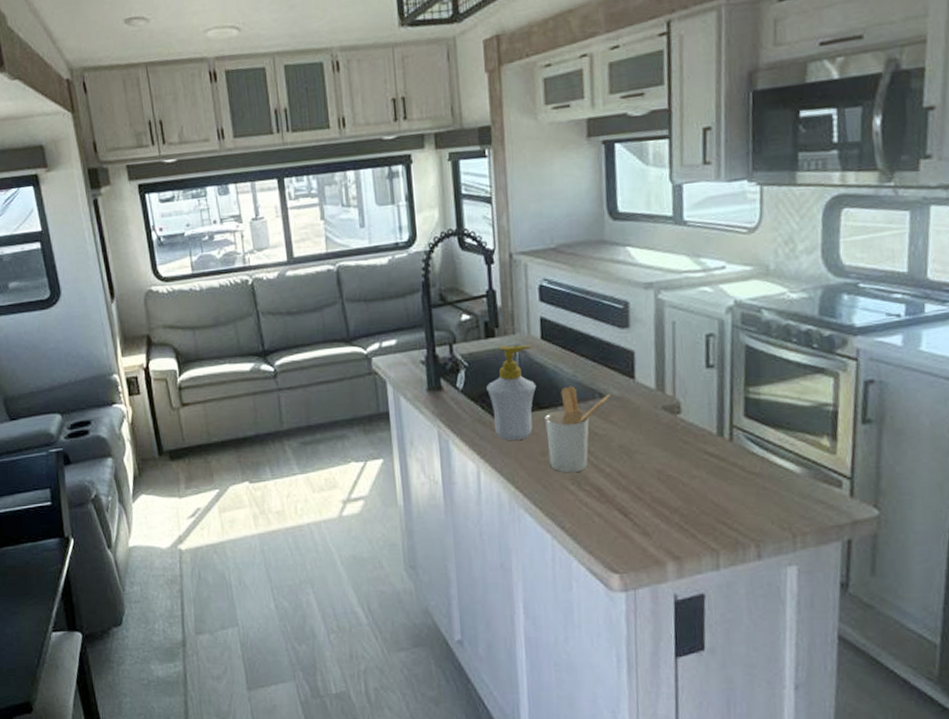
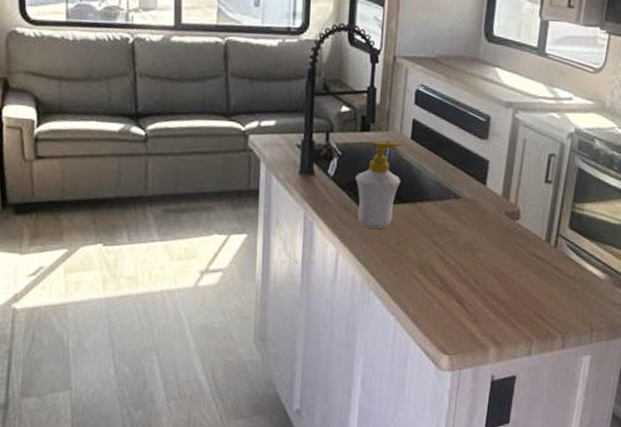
utensil holder: present [545,386,611,473] -> none [403,184,464,263]

